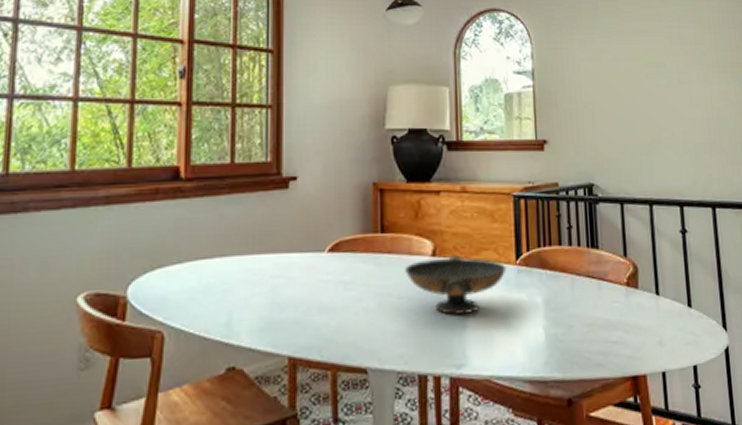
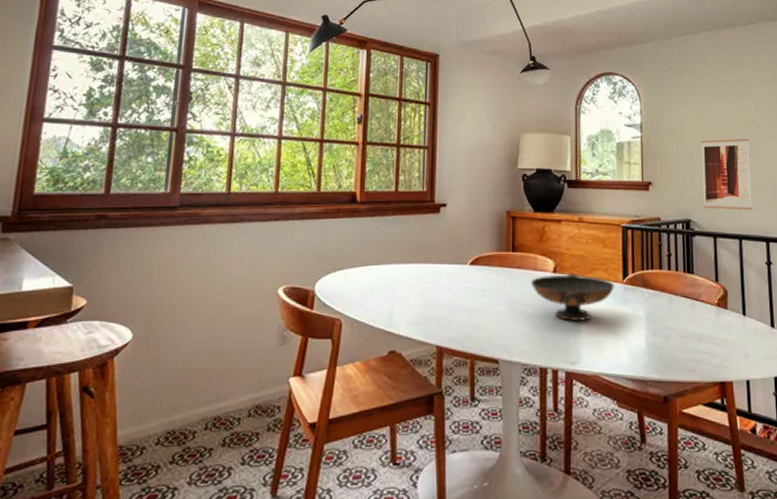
wall art: none [602,85,664,170] -> present [701,138,753,211]

